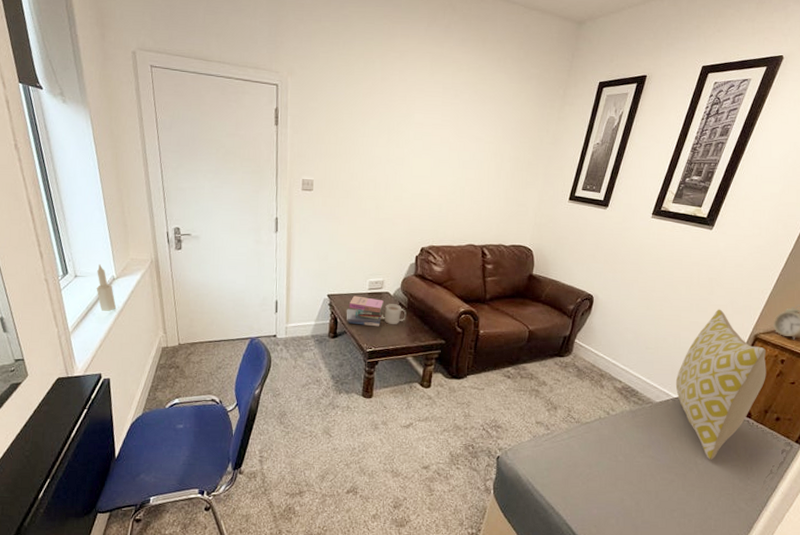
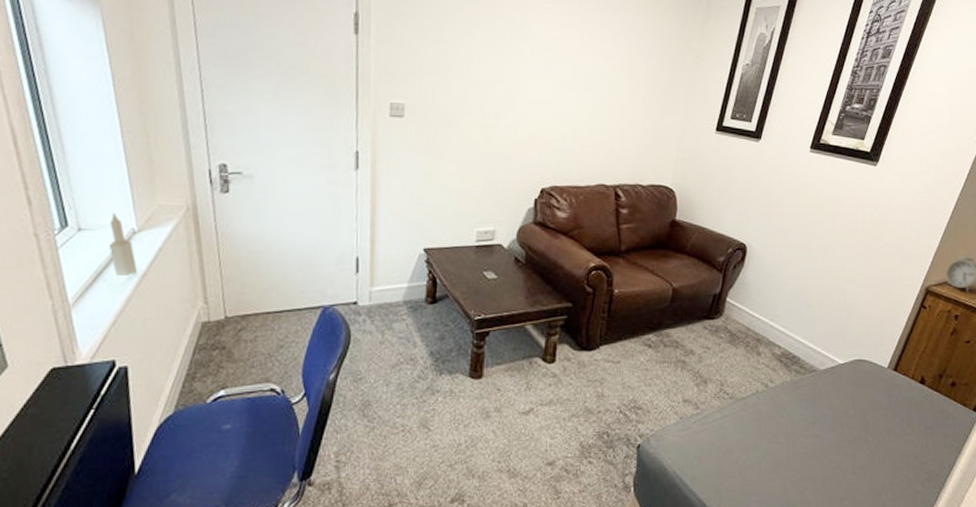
books: present [346,295,384,327] -> none [447,249,495,288]
mug: present [384,304,407,324] -> none [496,259,524,285]
pillow: present [675,309,766,460] -> none [841,258,940,436]

